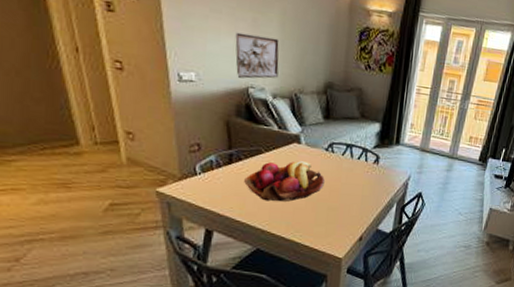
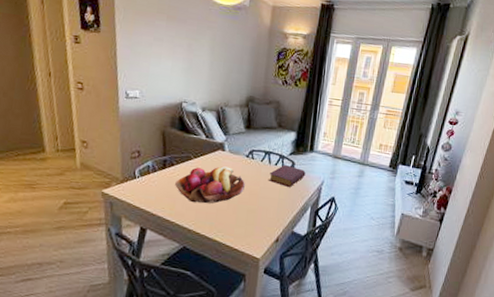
wall relief: present [235,32,279,79] -> none [172,56,209,95]
book: none [351,158,391,184] -> present [269,164,306,188]

